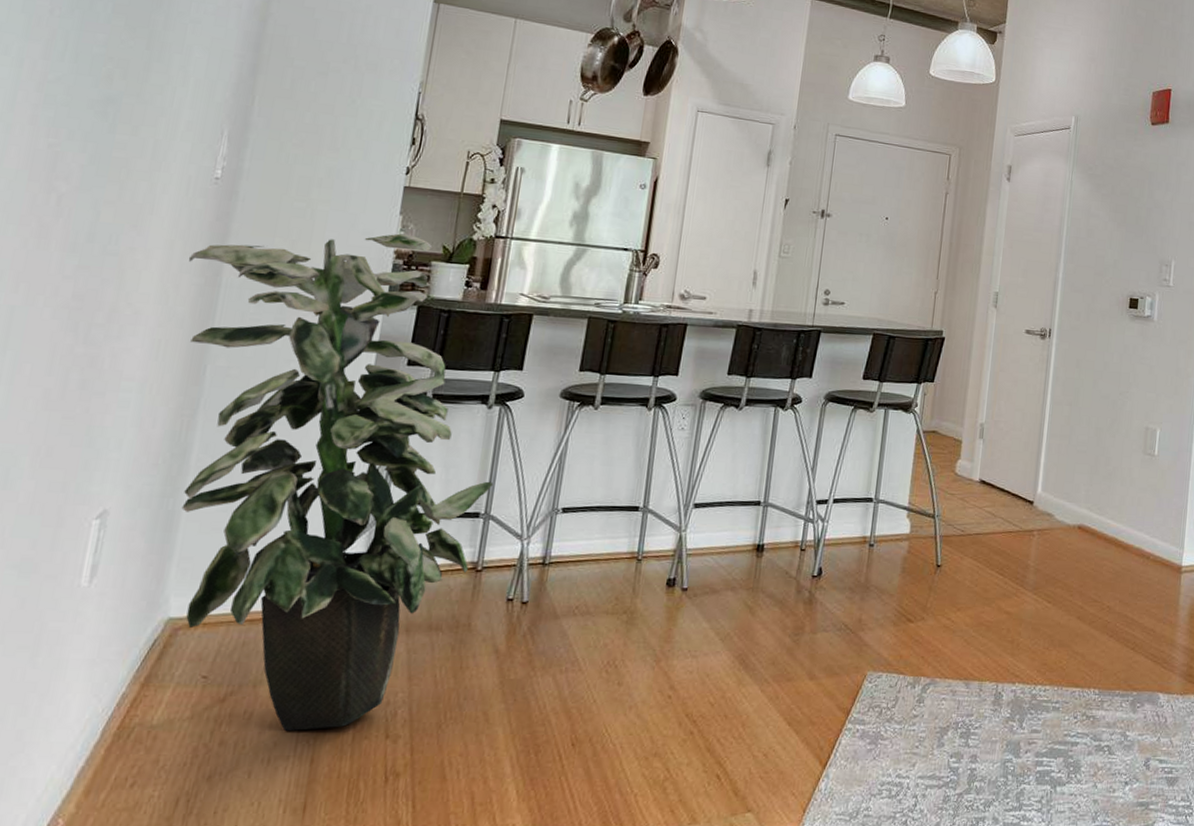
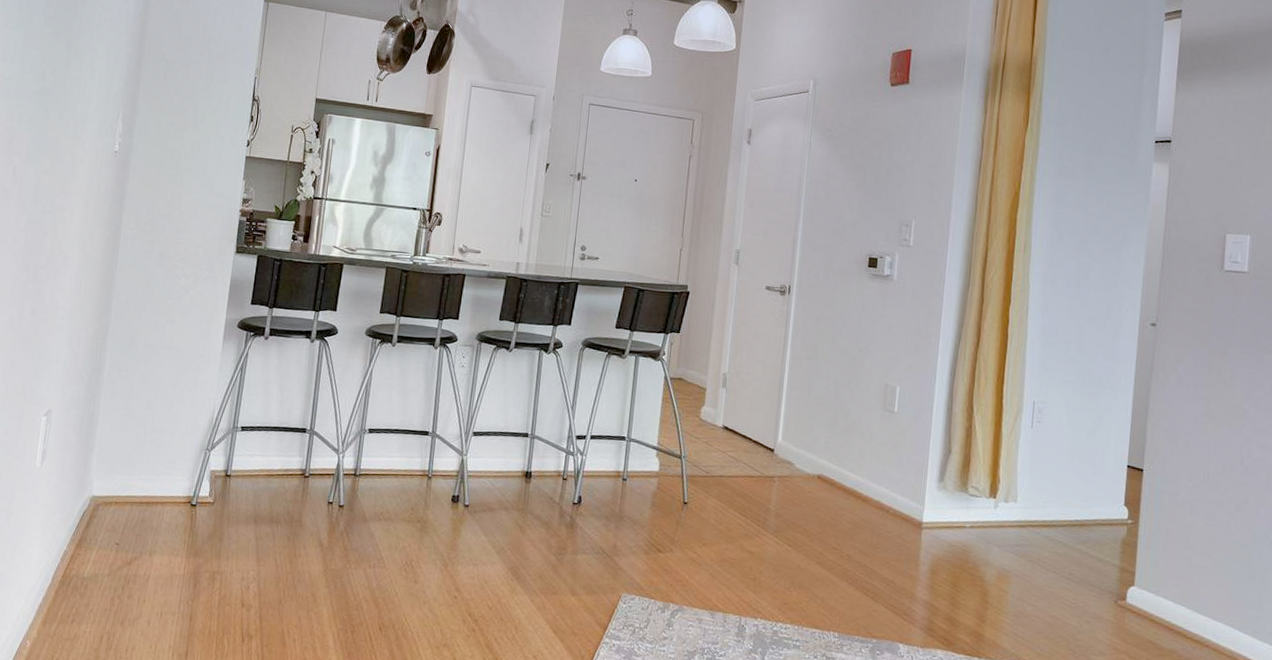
indoor plant: present [181,233,494,731] -> none [98,195,316,594]

